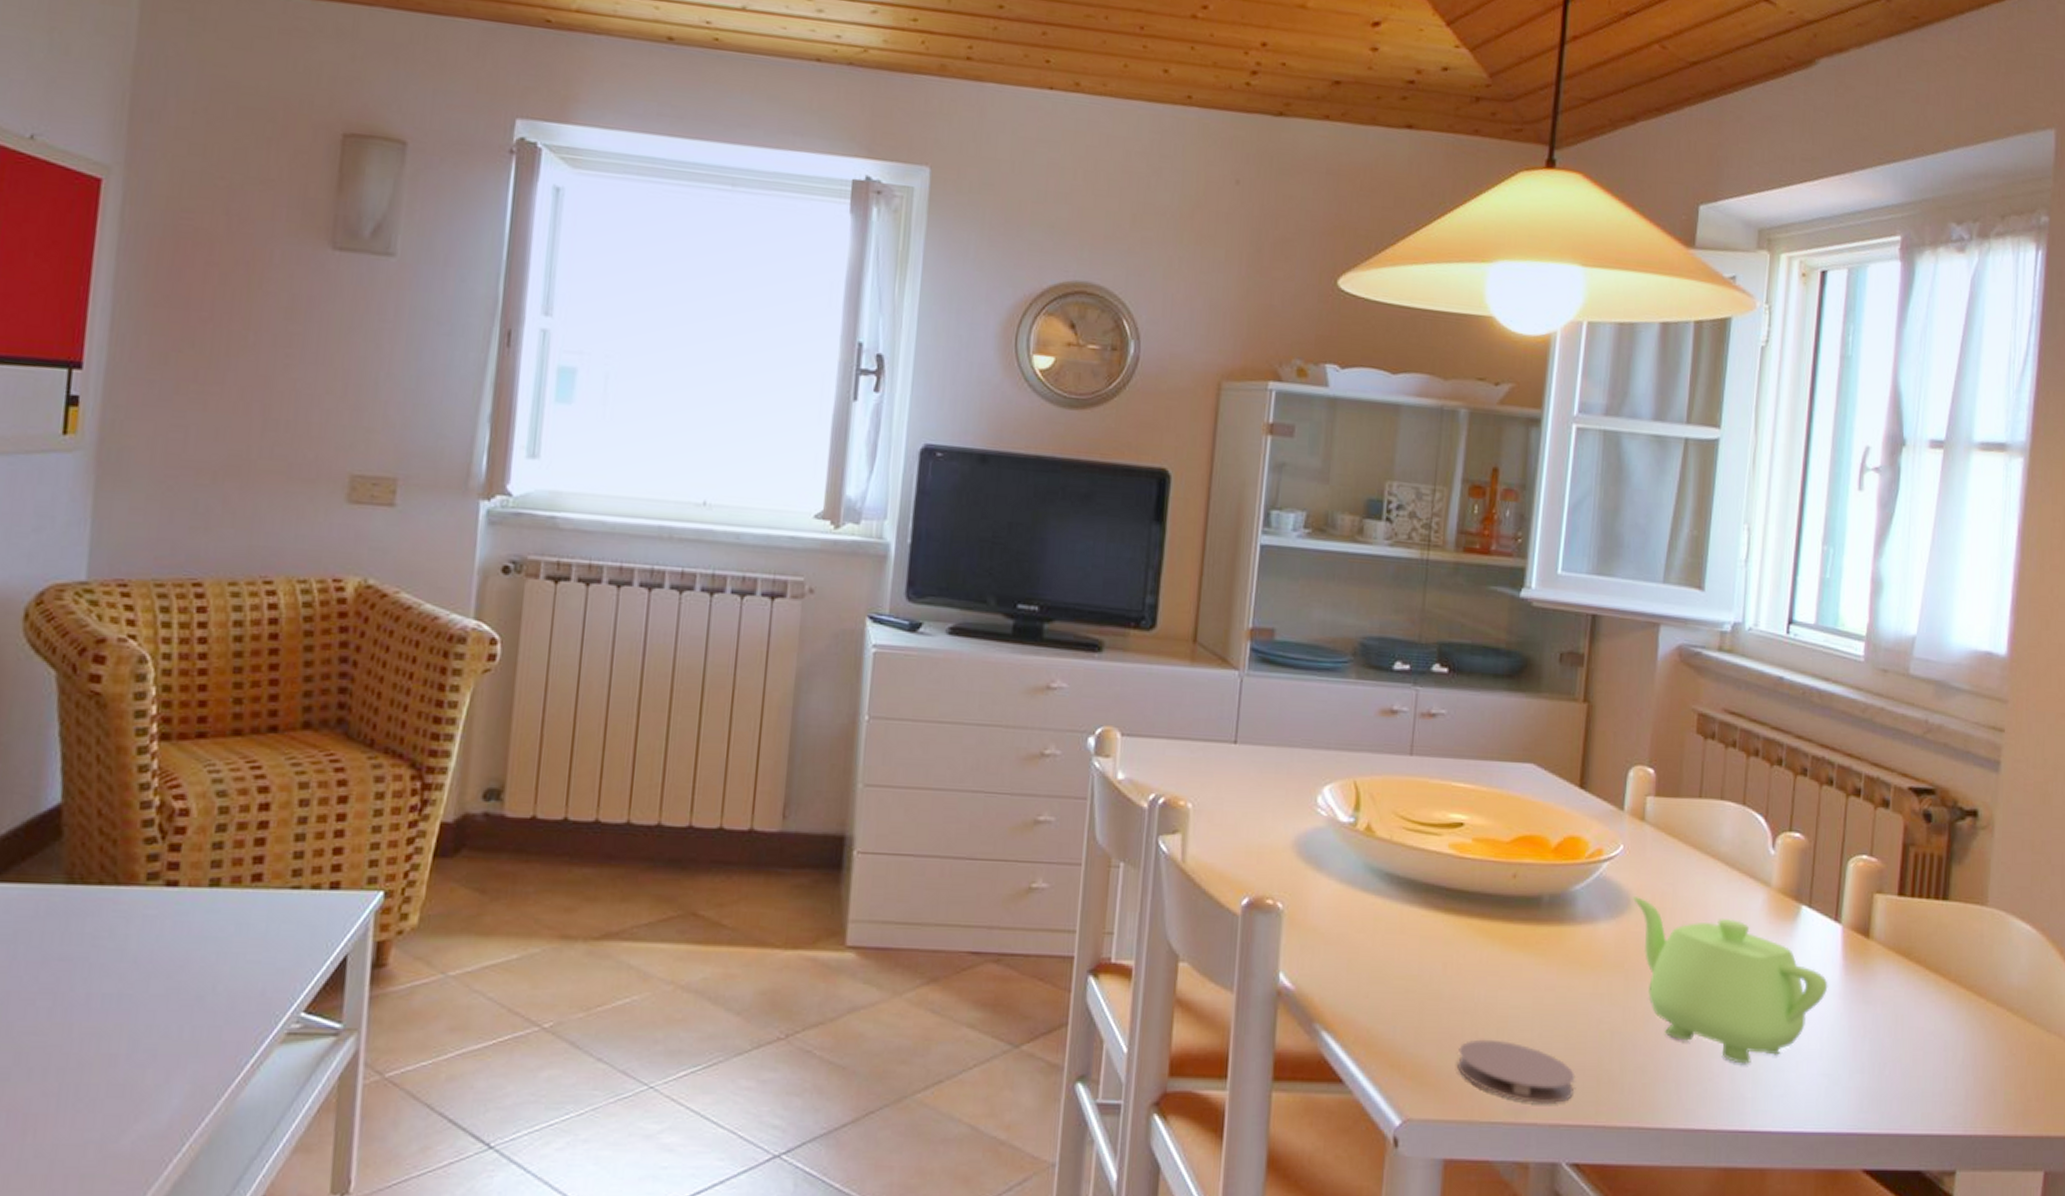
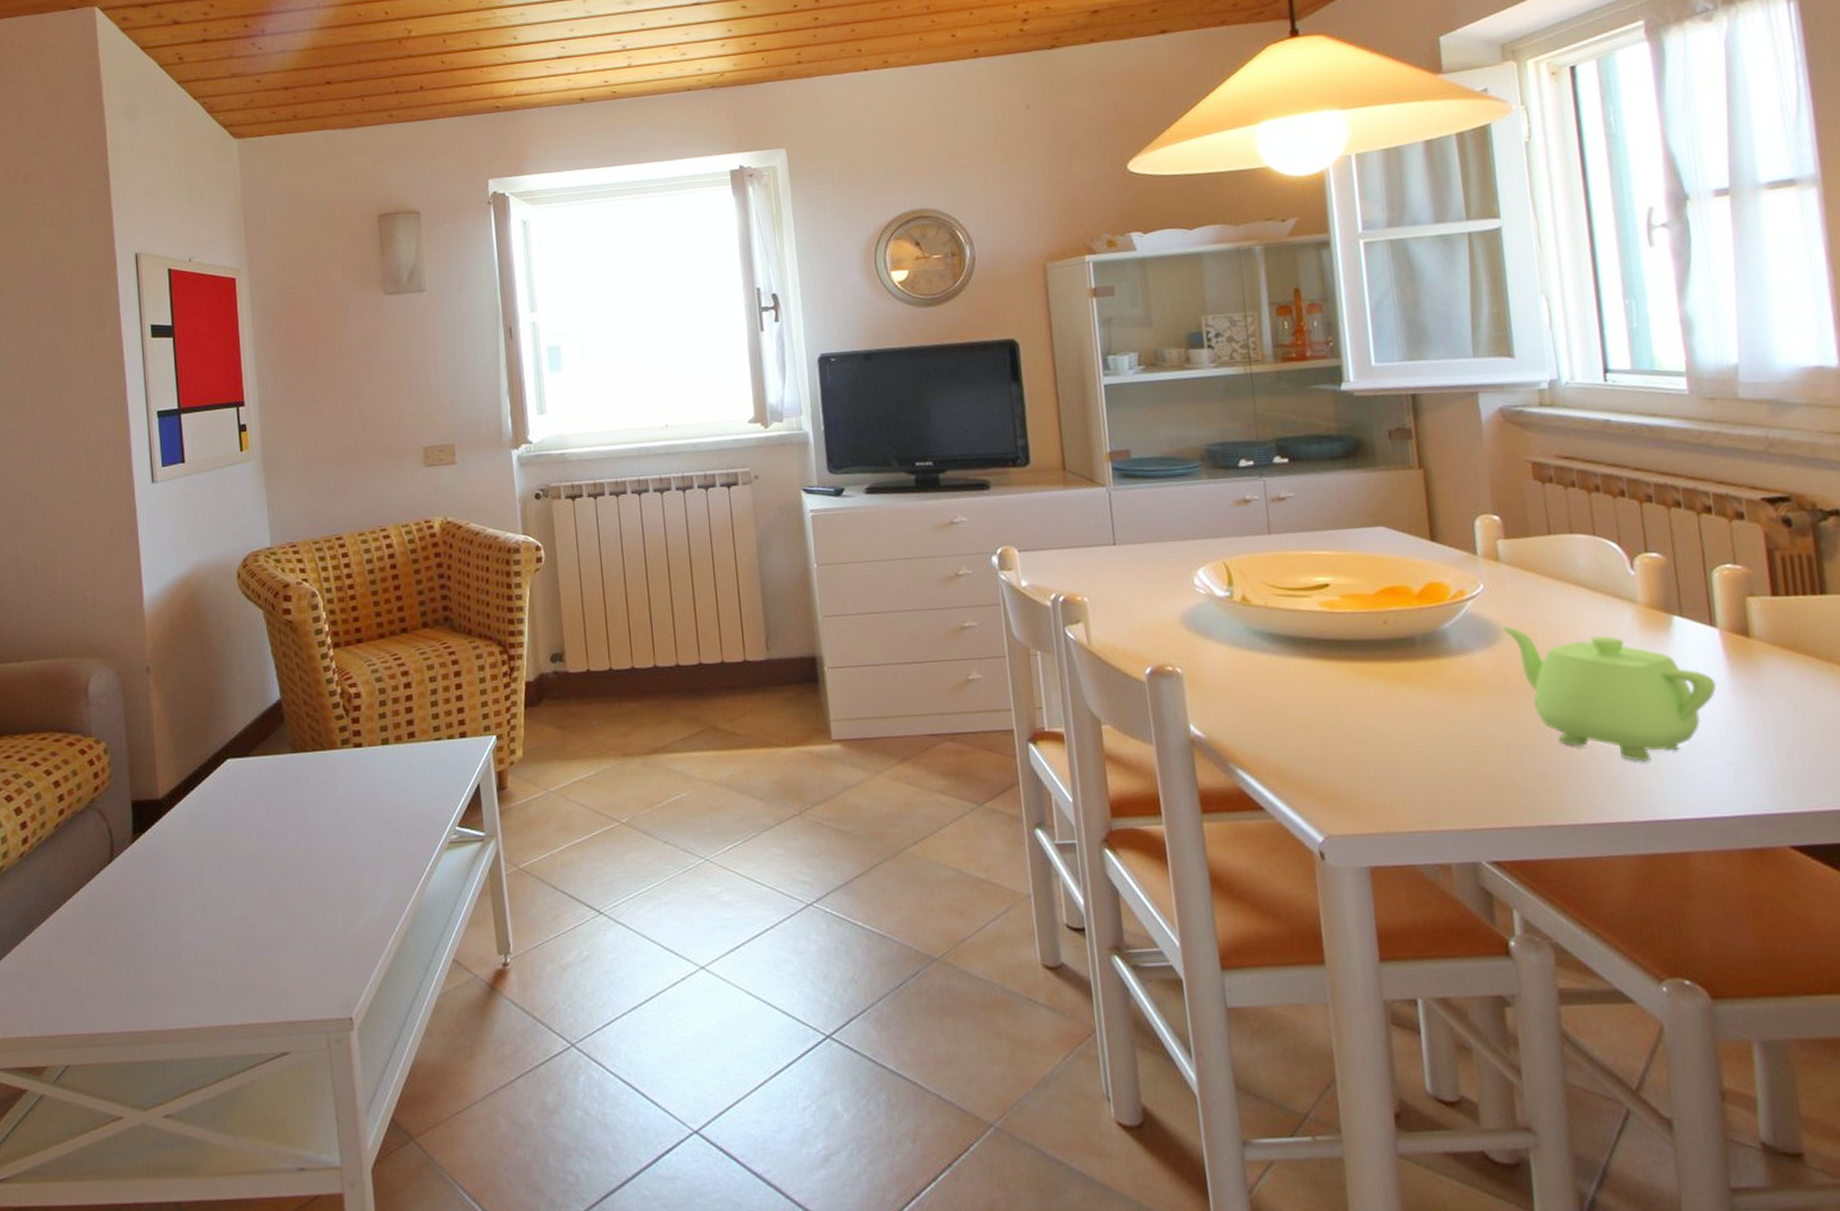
coaster: present [1458,1039,1576,1105] -> none [1364,761,1481,813]

